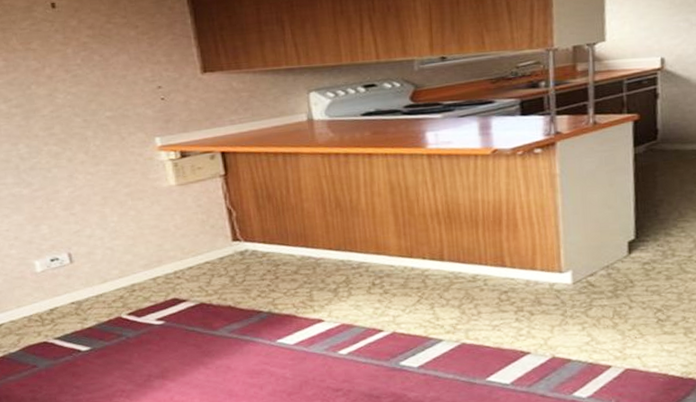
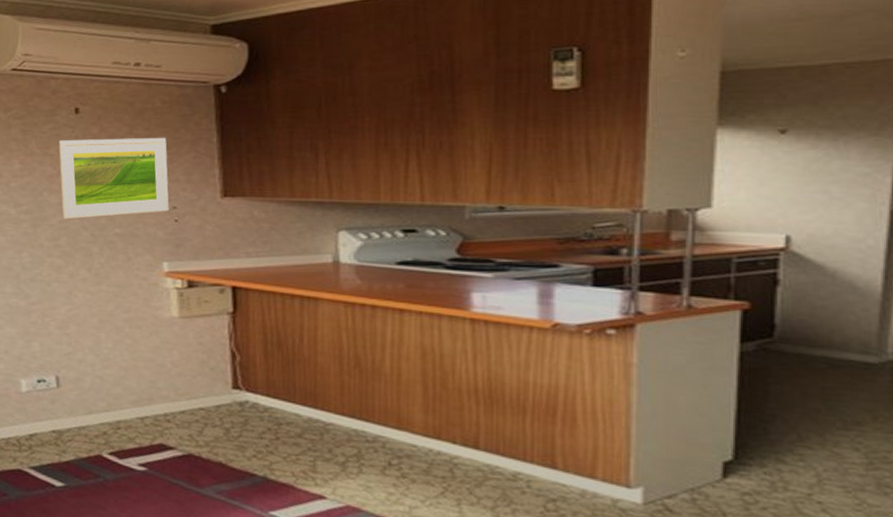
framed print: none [39,23,155,109] -> present [58,137,169,219]

